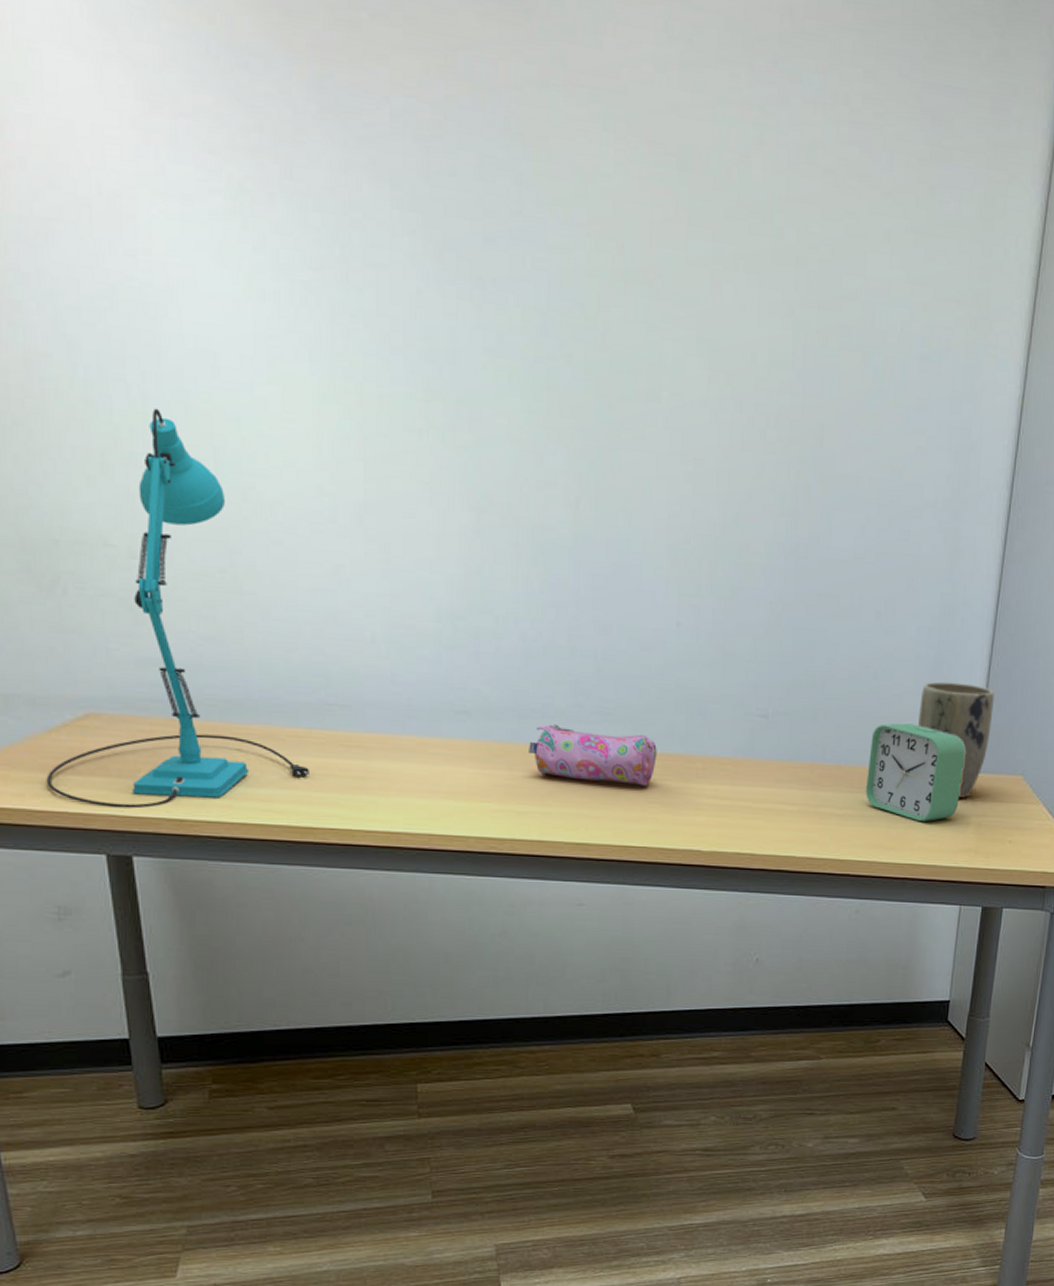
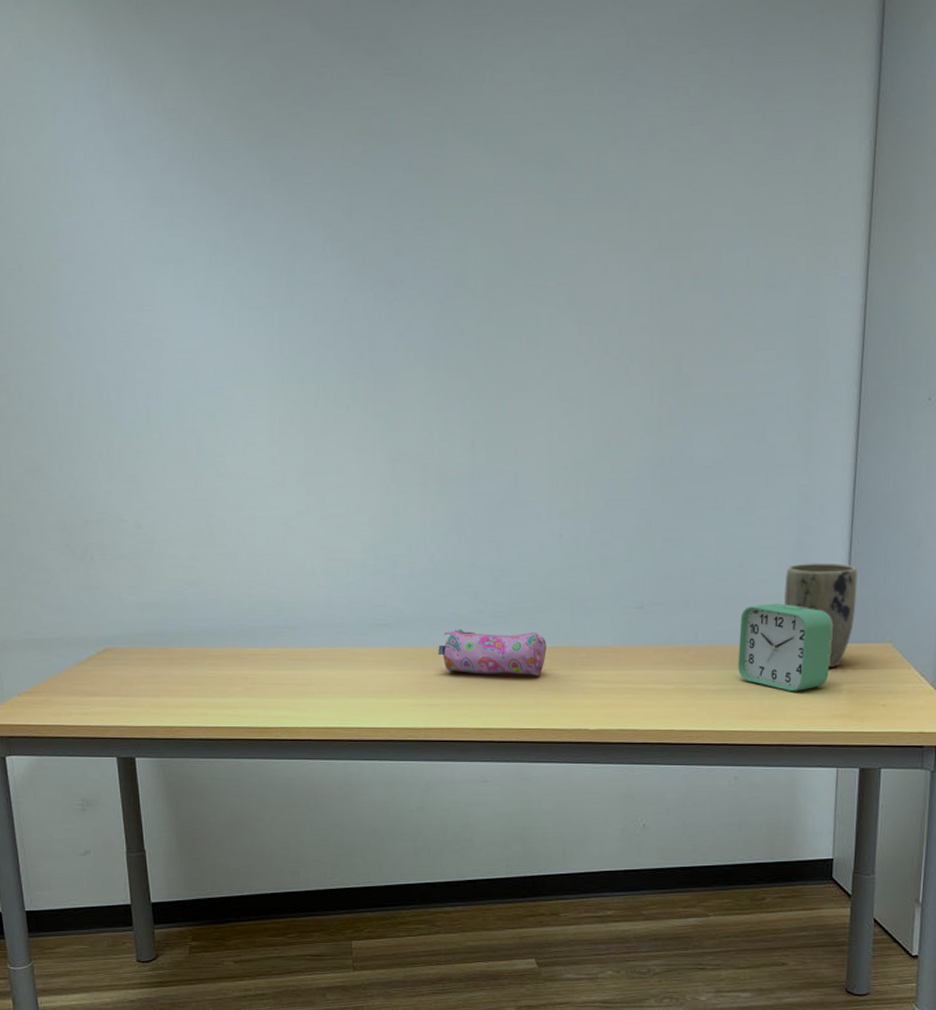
desk lamp: present [46,408,309,809] -> none [76,415,265,720]

